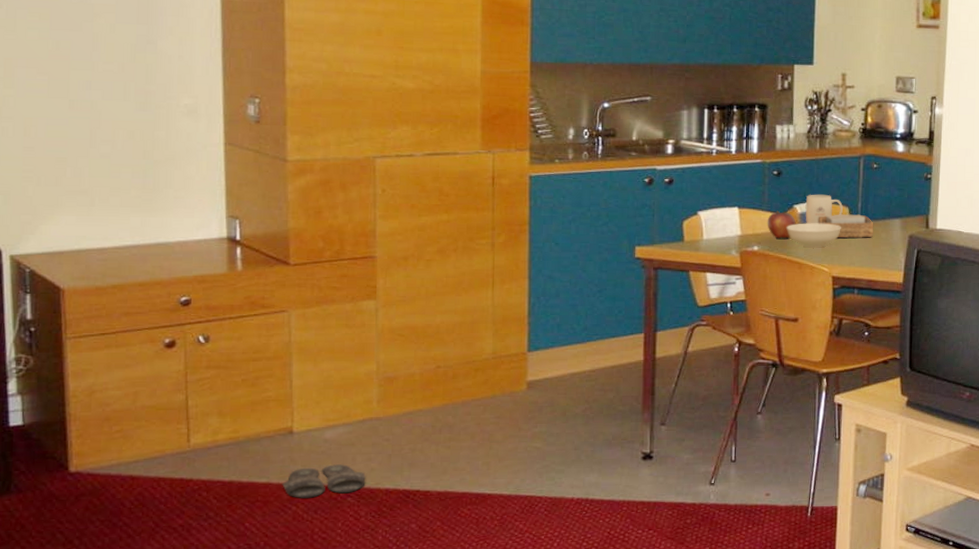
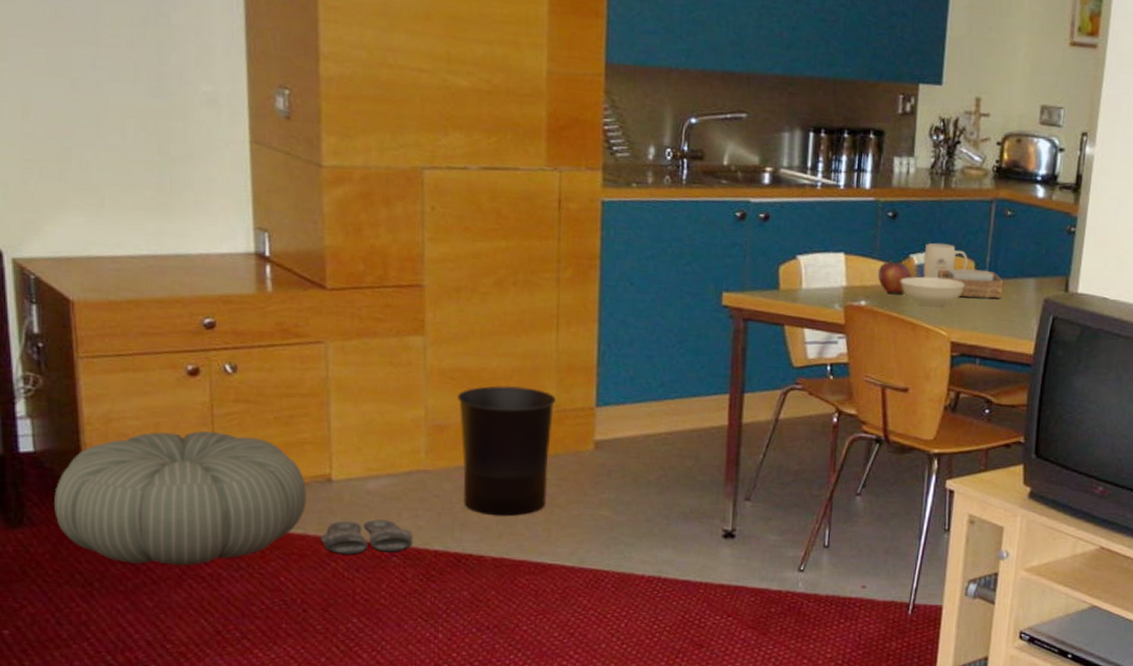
pouf: none [40,395,270,520] -> present [54,430,307,566]
waste bin: none [406,338,493,453] -> present [457,385,557,516]

